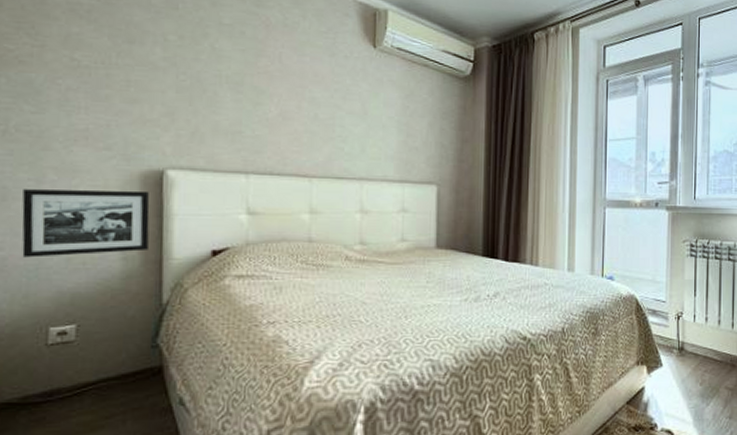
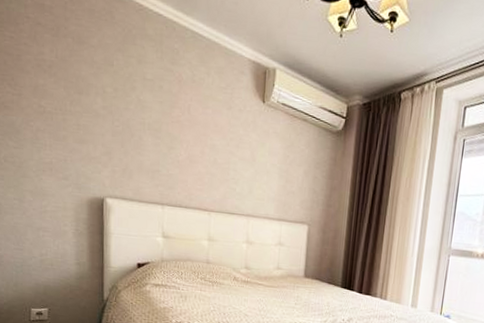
picture frame: present [22,189,150,258] -> none [11,206,95,259]

